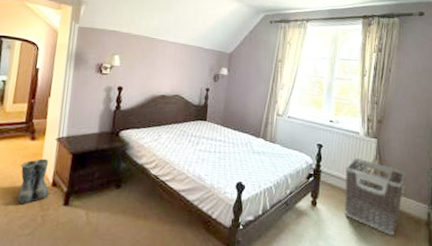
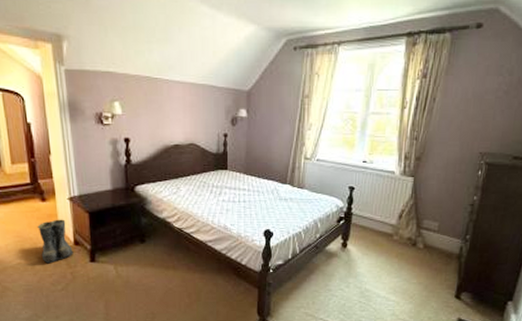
clothes hamper: present [345,157,405,235] -> none [376,198,441,269]

